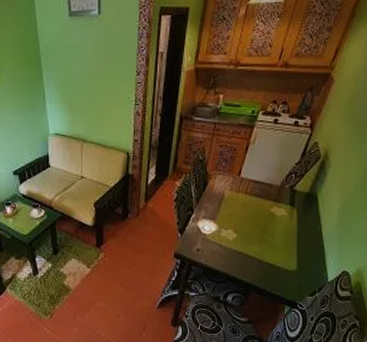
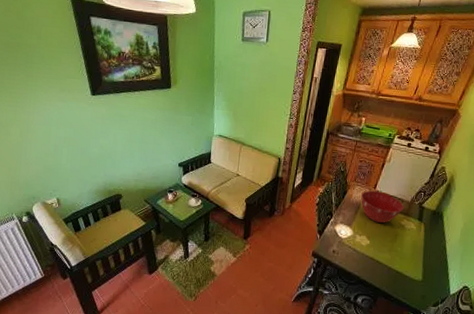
mixing bowl: none [224,178,273,213] -> present [361,190,404,223]

